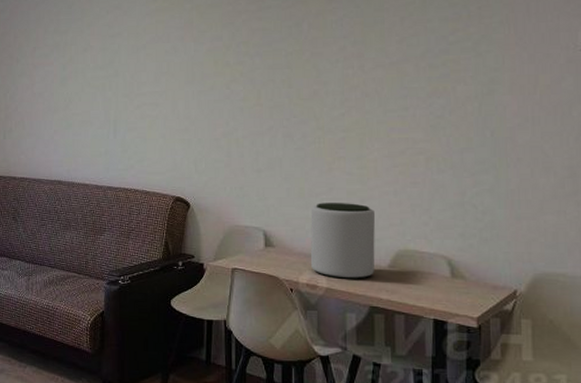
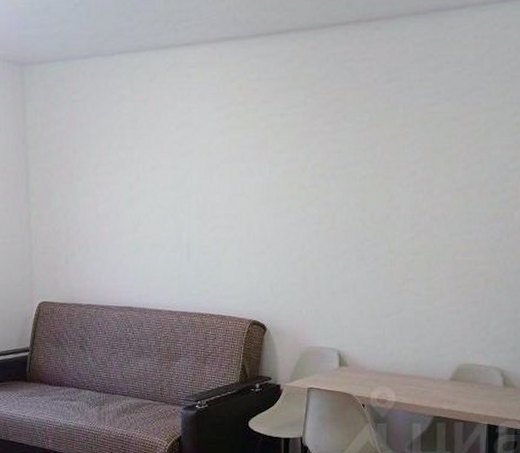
plant pot: present [310,203,375,279] -> none [381,322,439,393]

